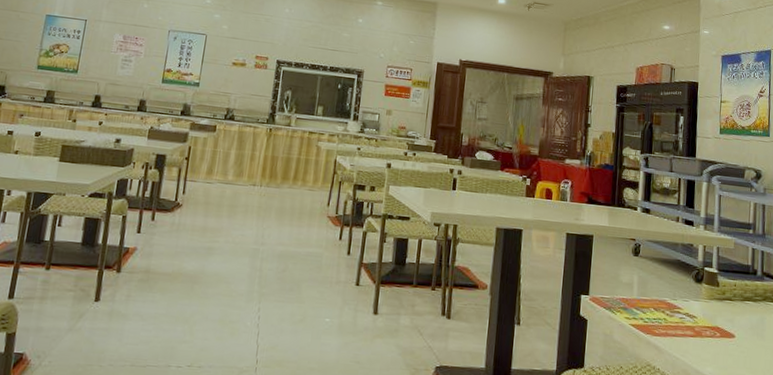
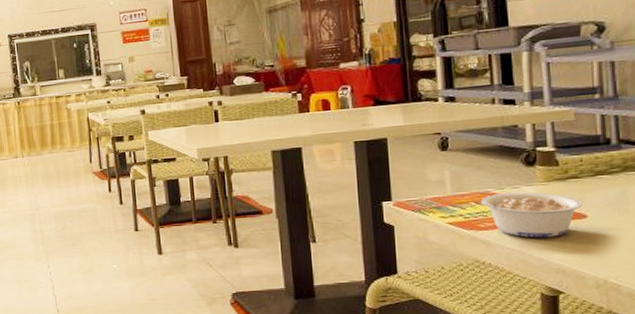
legume: none [655,303,733,352] -> present [477,192,582,238]

